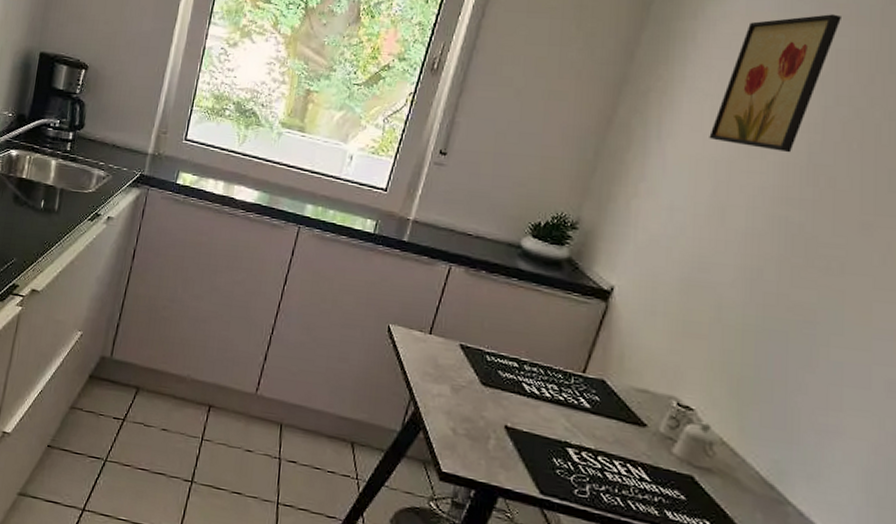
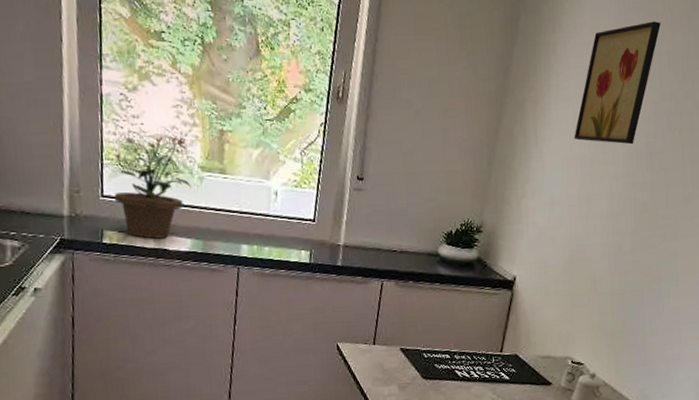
potted plant: none [195,87,273,187] -> present [113,136,191,239]

